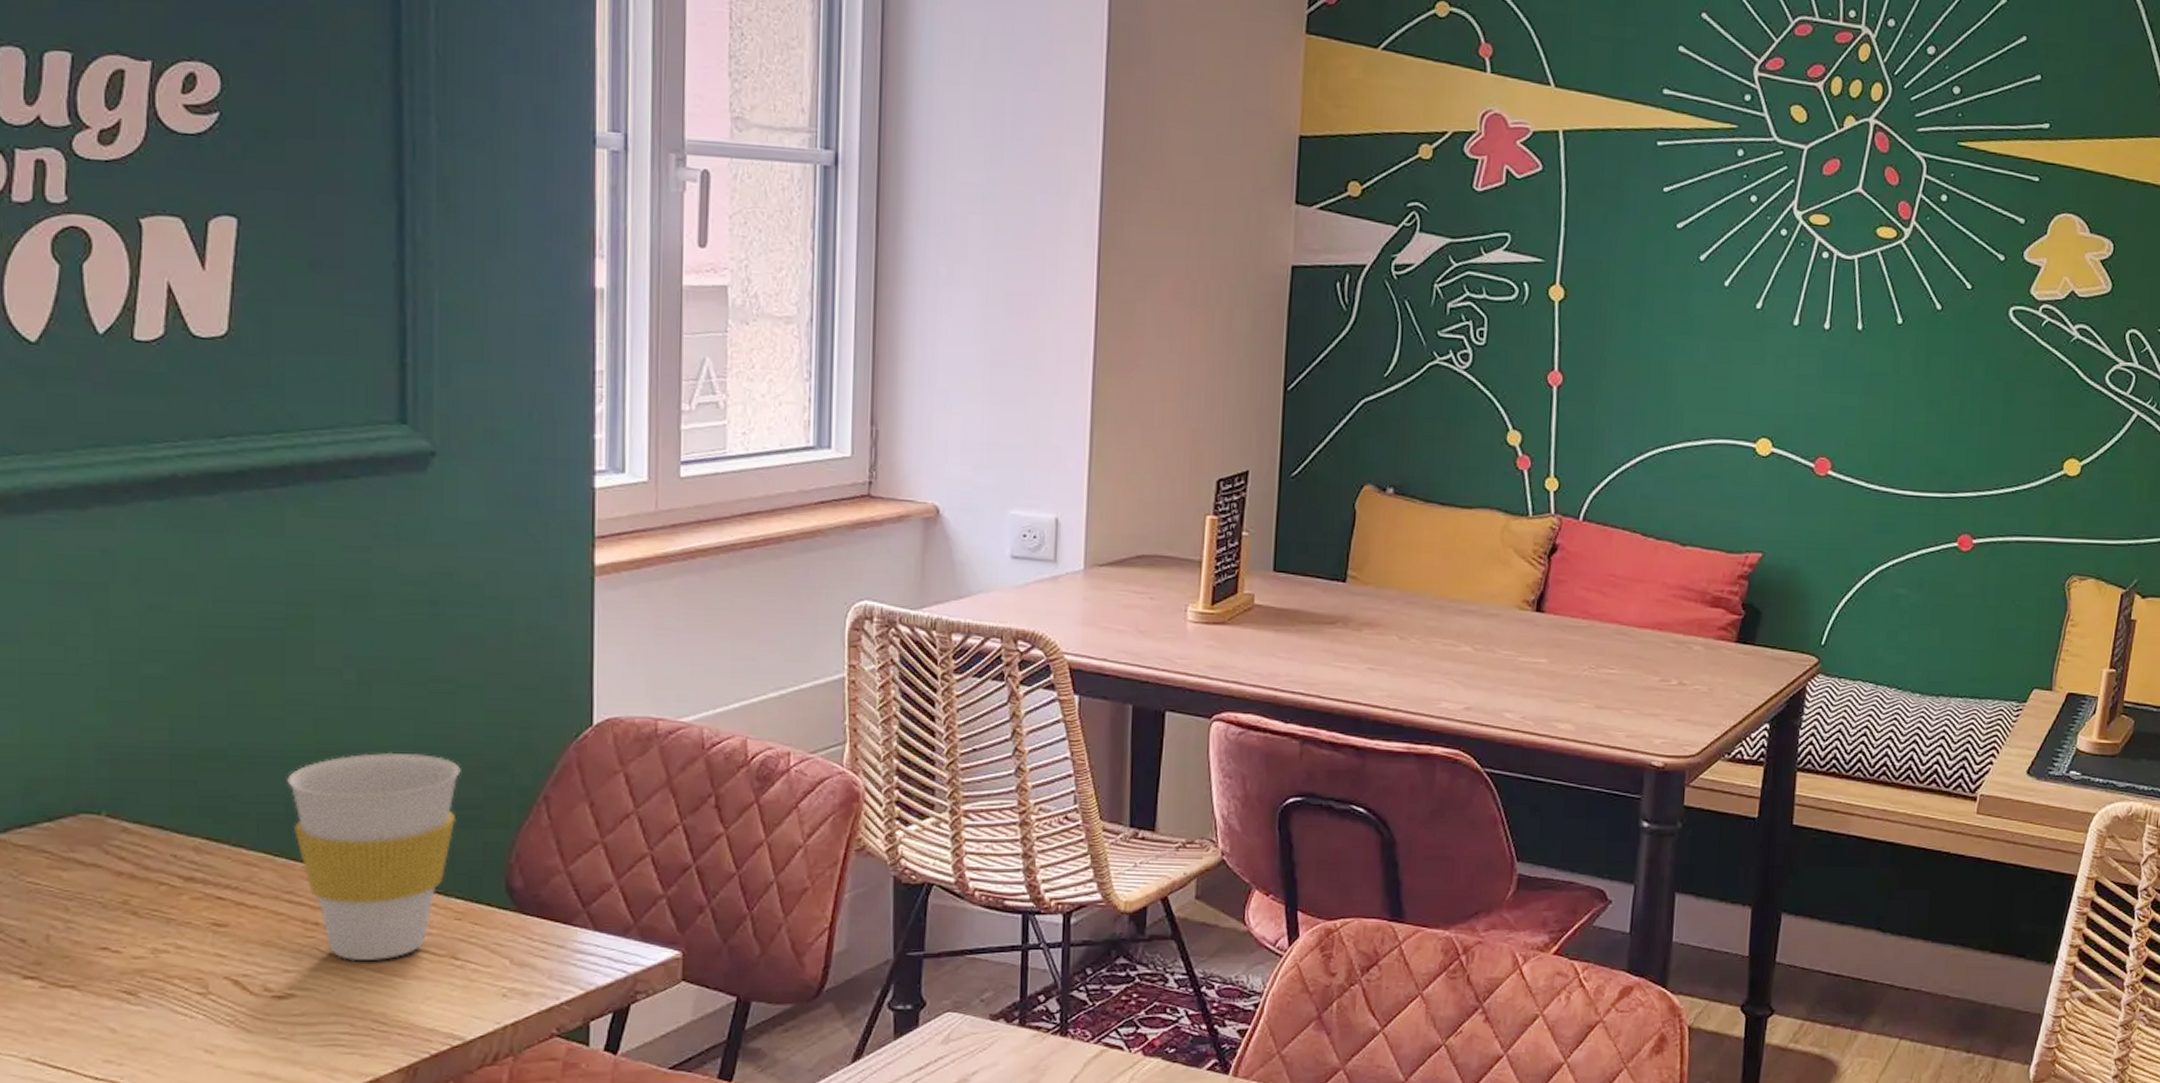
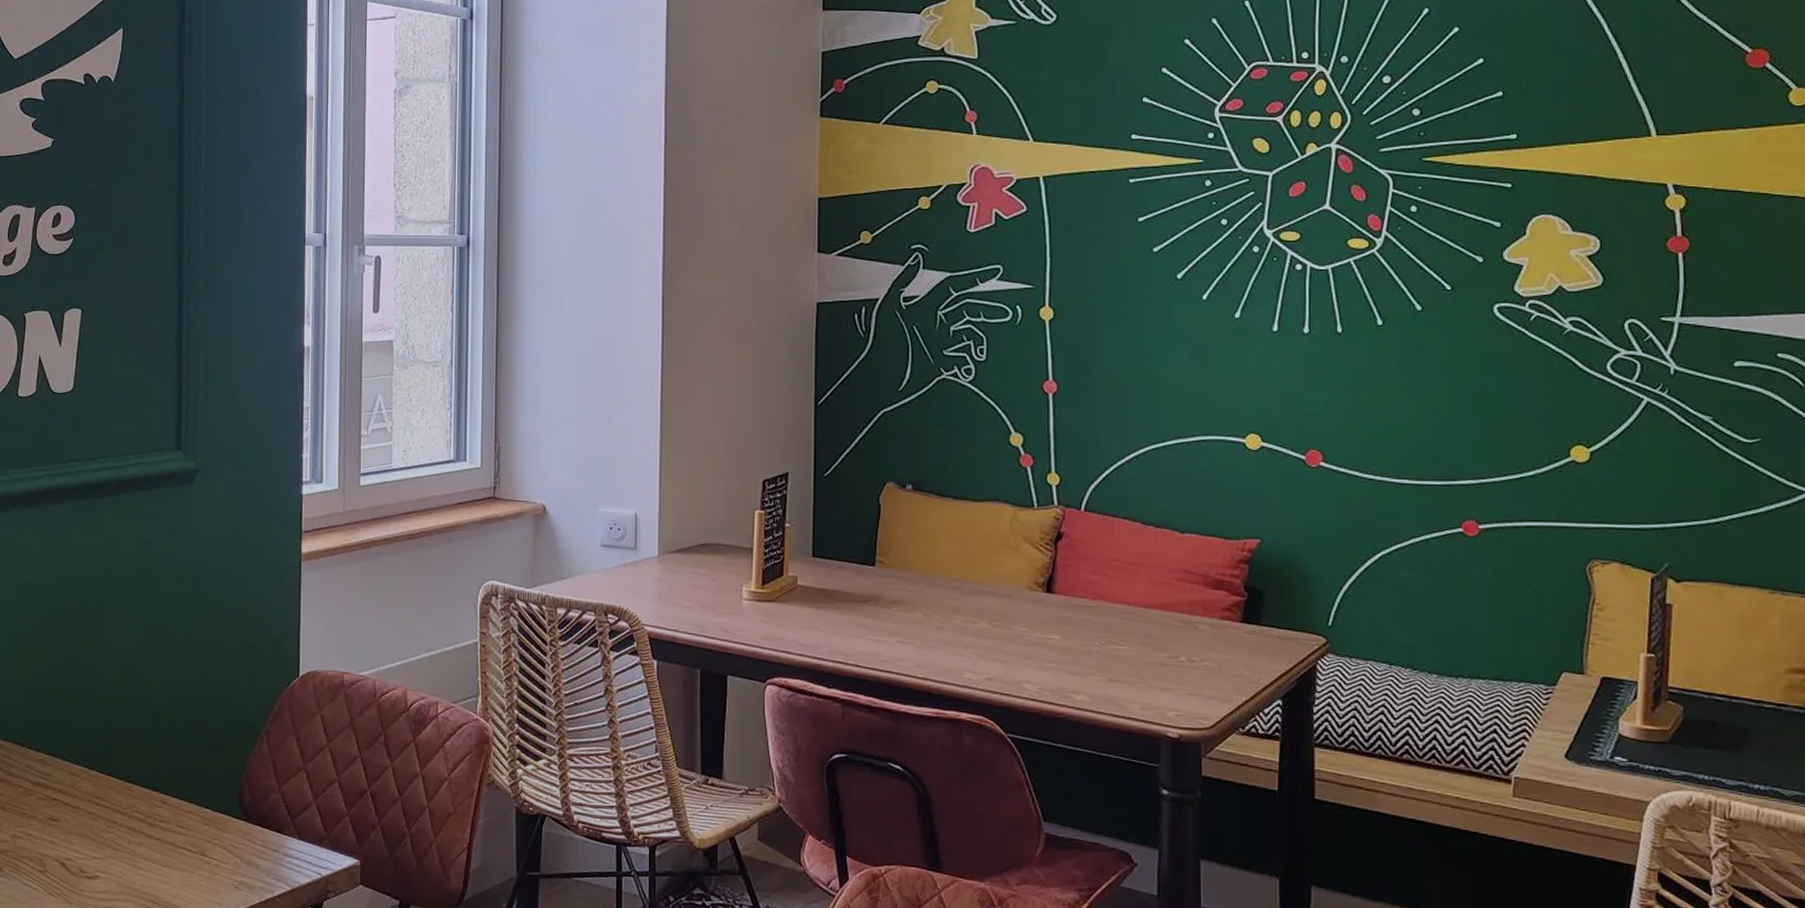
cup: present [287,752,461,962] -> none [99,693,210,854]

